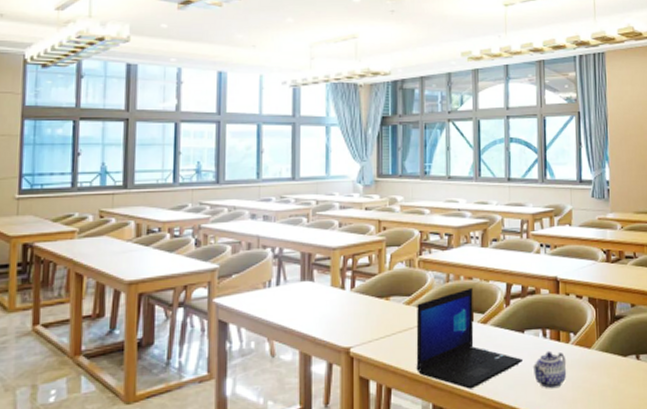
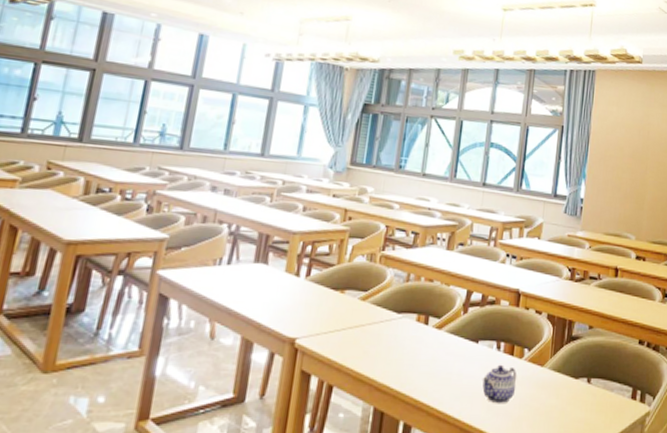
laptop: present [416,287,522,389] -> none [362,290,473,396]

